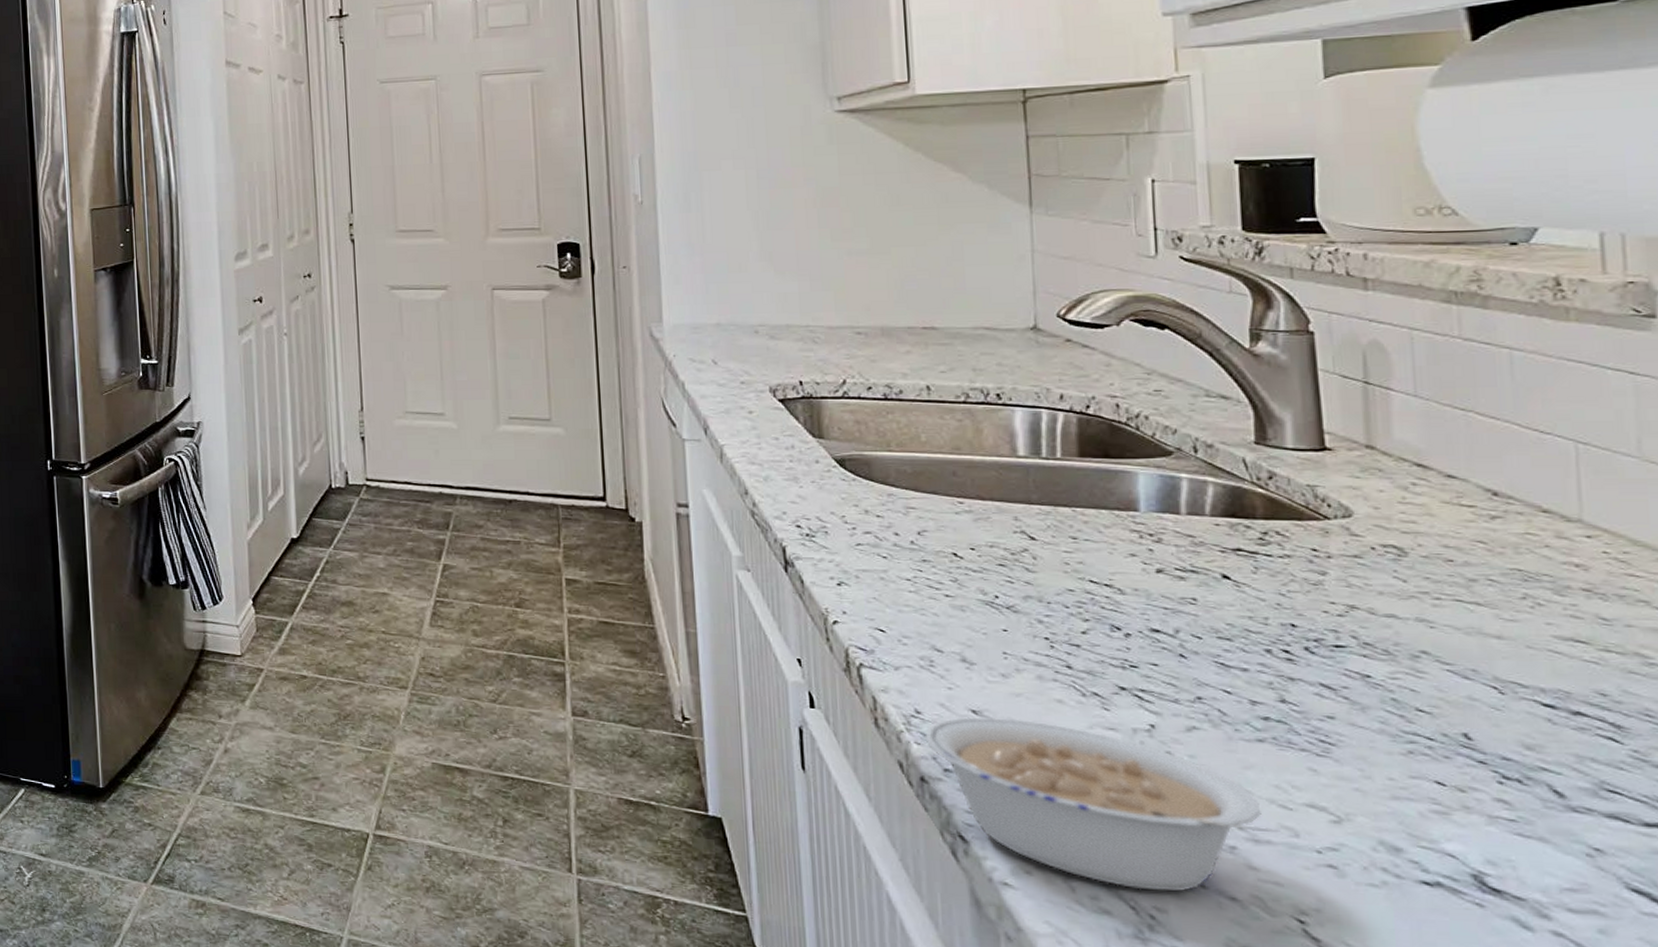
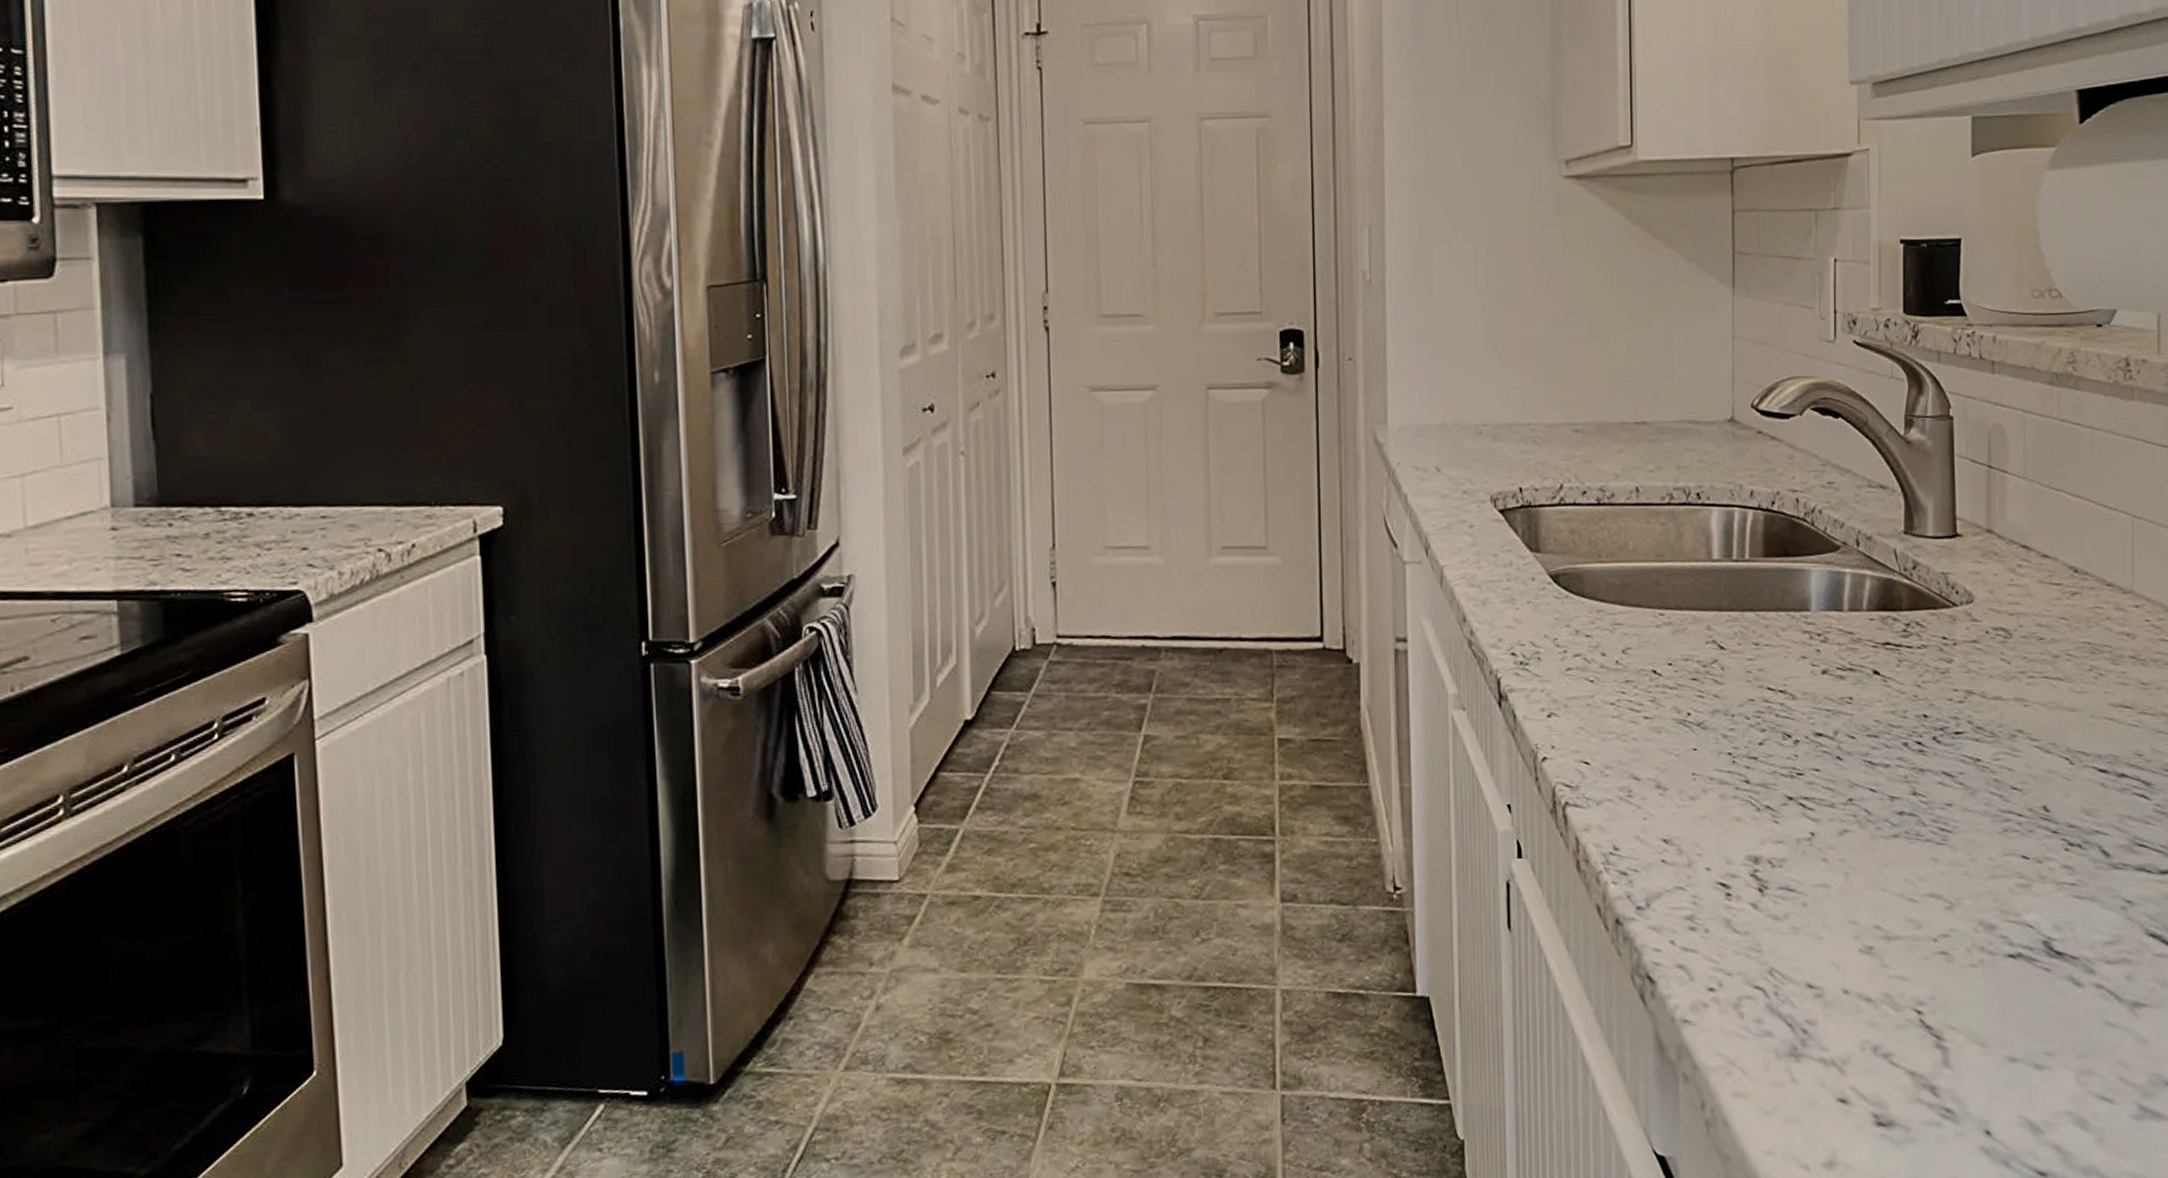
legume: present [923,717,1279,892] -> none [1620,842,1906,1006]

